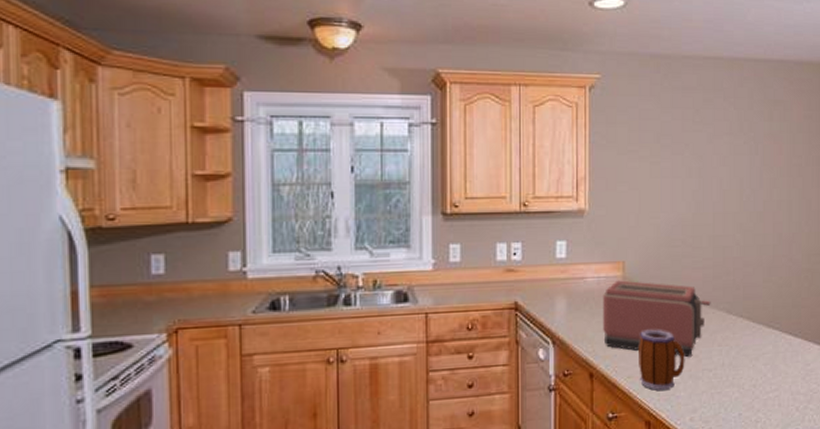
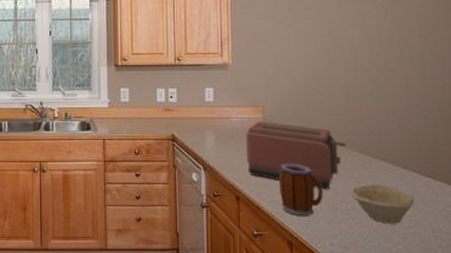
bowl: none [712,347,776,390] -> present [349,184,414,224]

